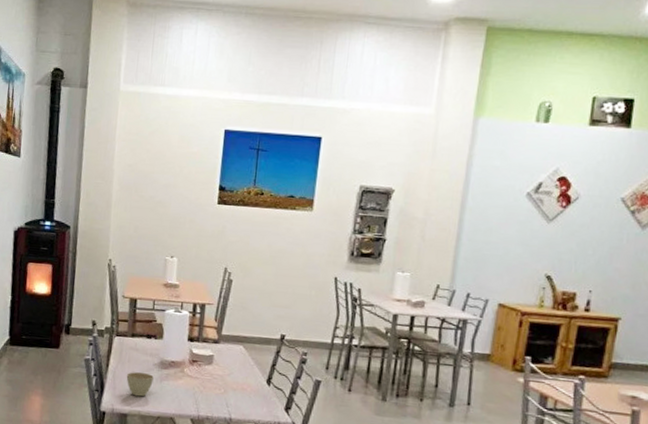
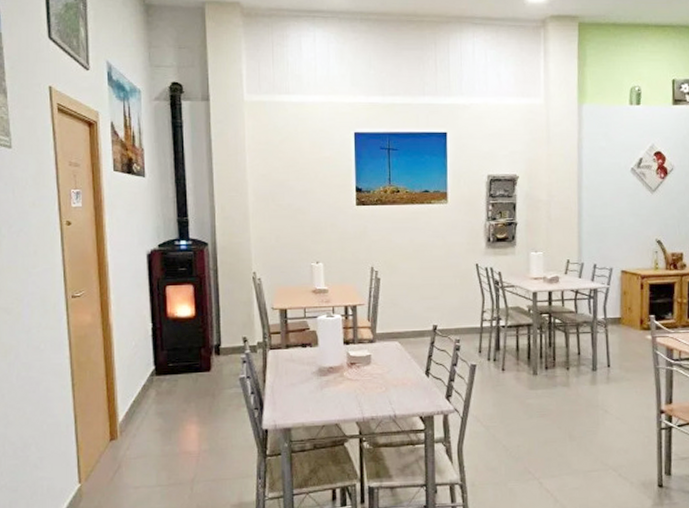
cup: present [126,372,154,397] -> none [285,382,314,408]

